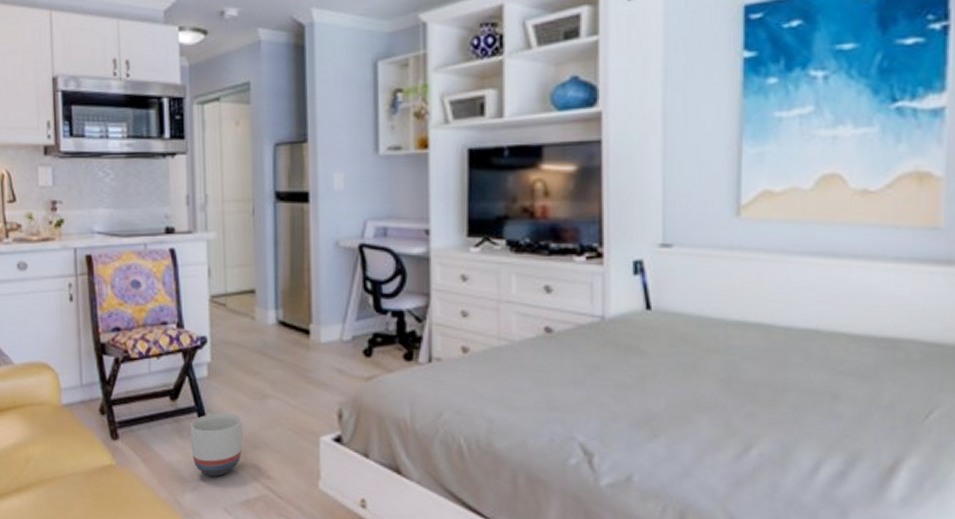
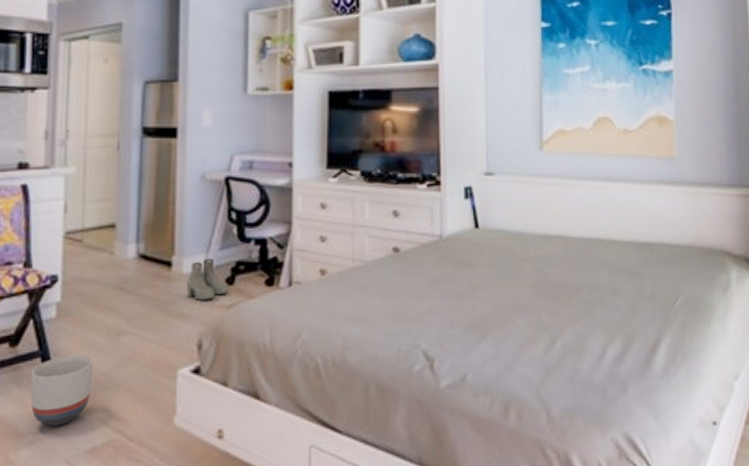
boots: none [324,328,366,371] -> present [186,258,228,301]

